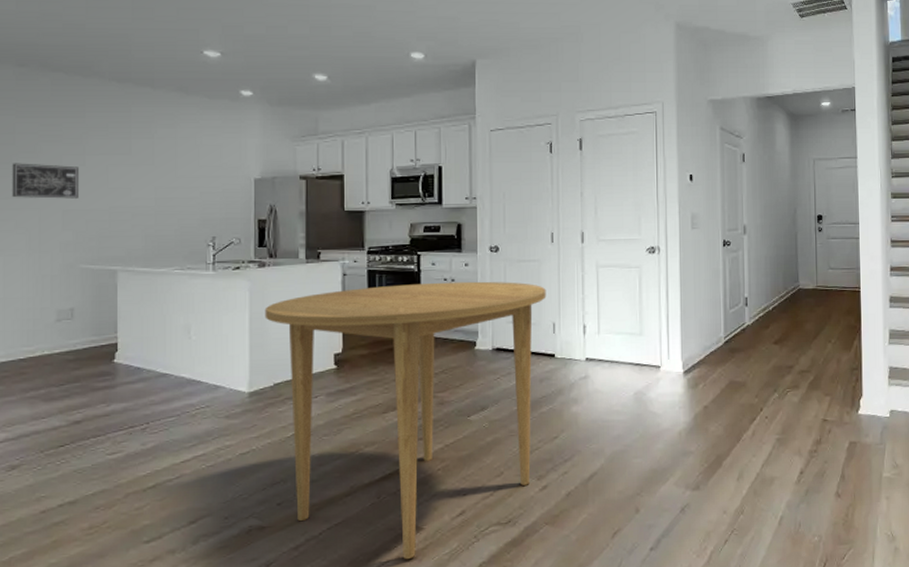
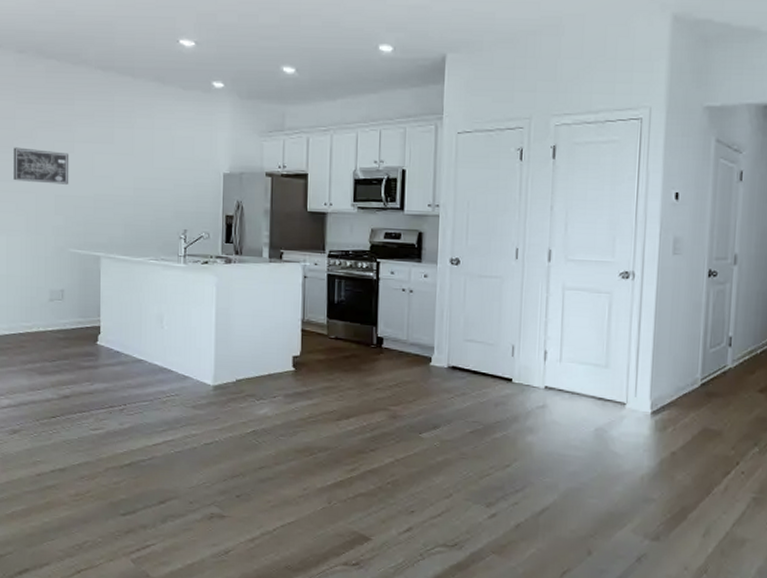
dining table: present [264,281,546,559] -> none [229,291,507,567]

